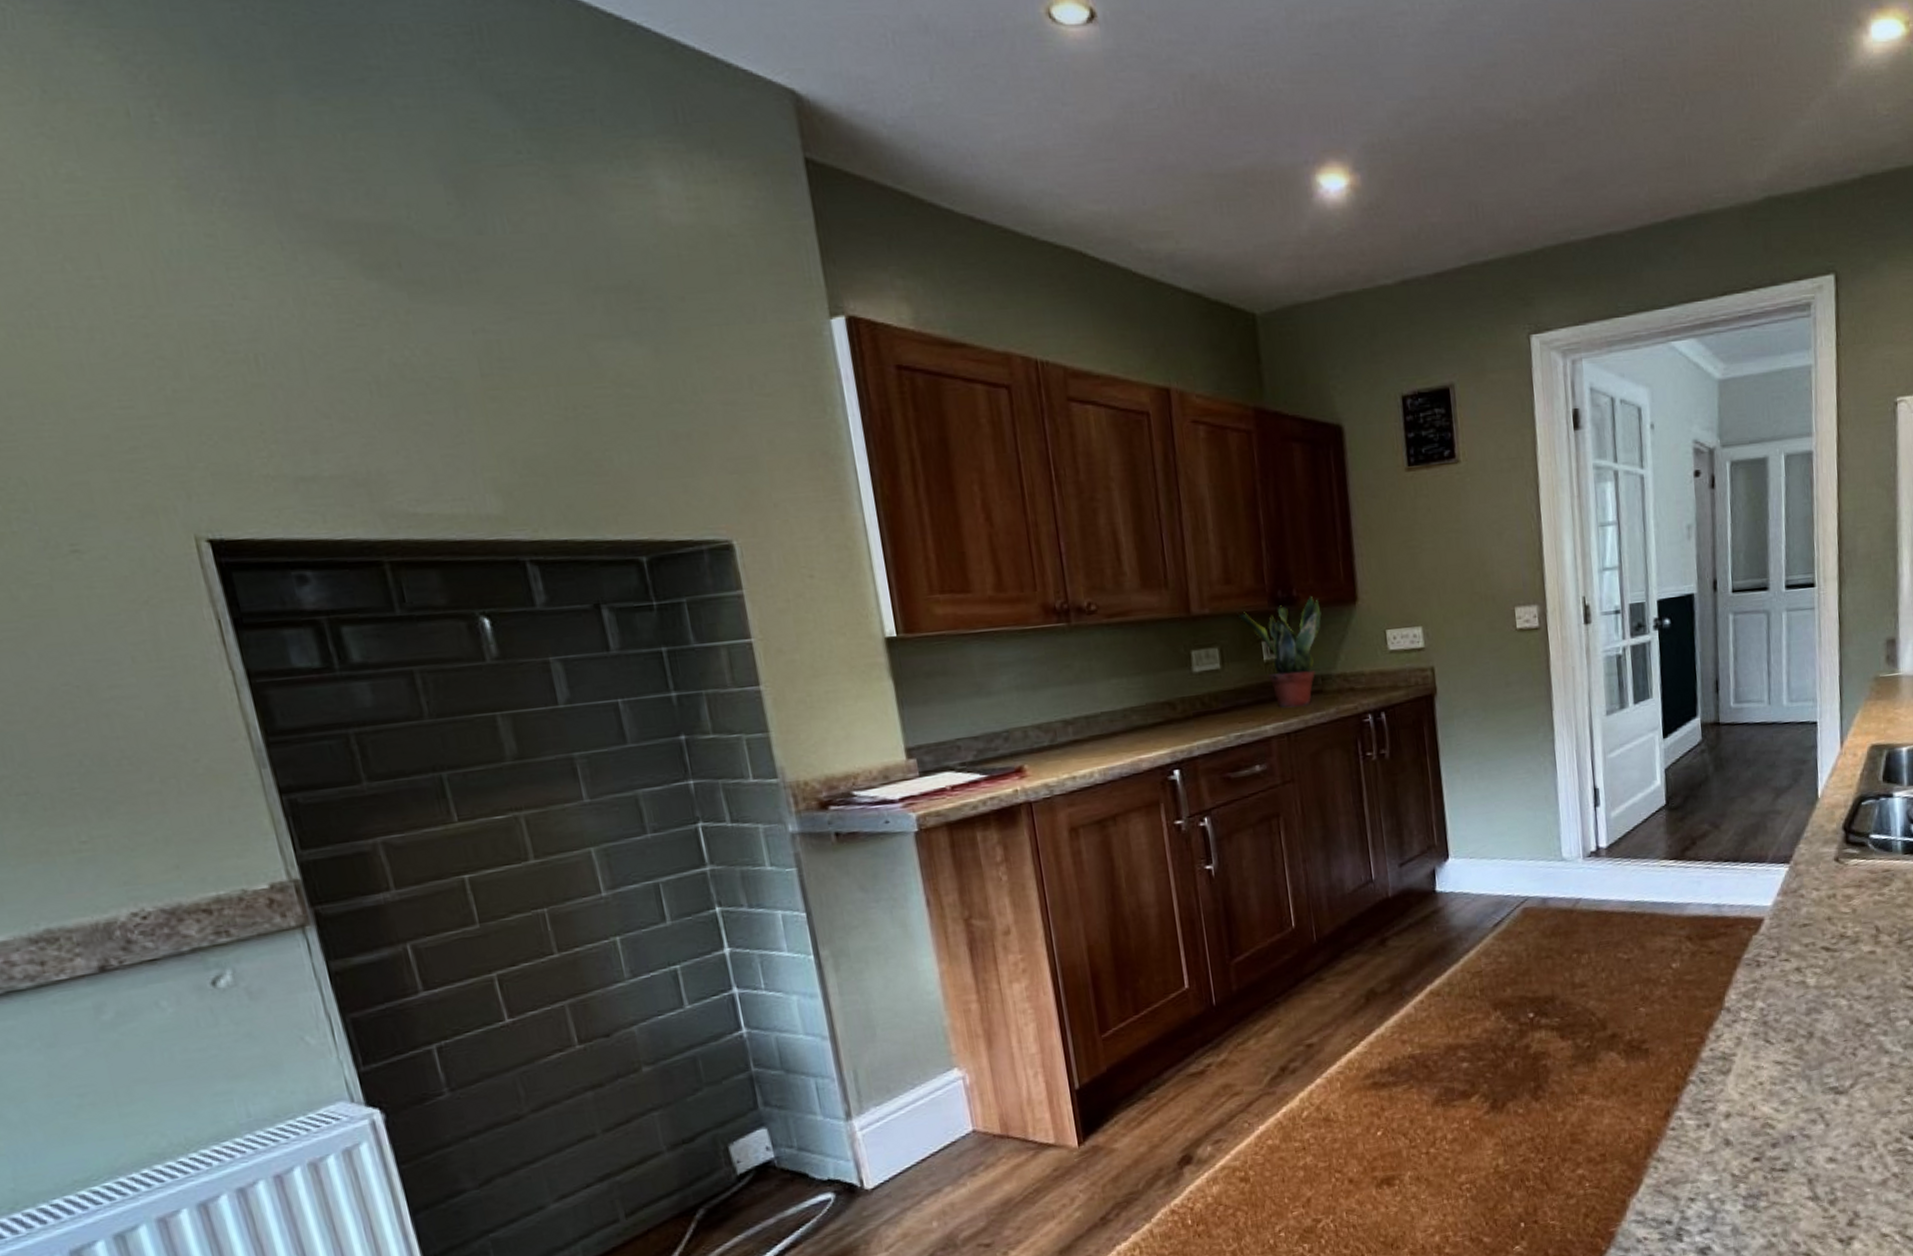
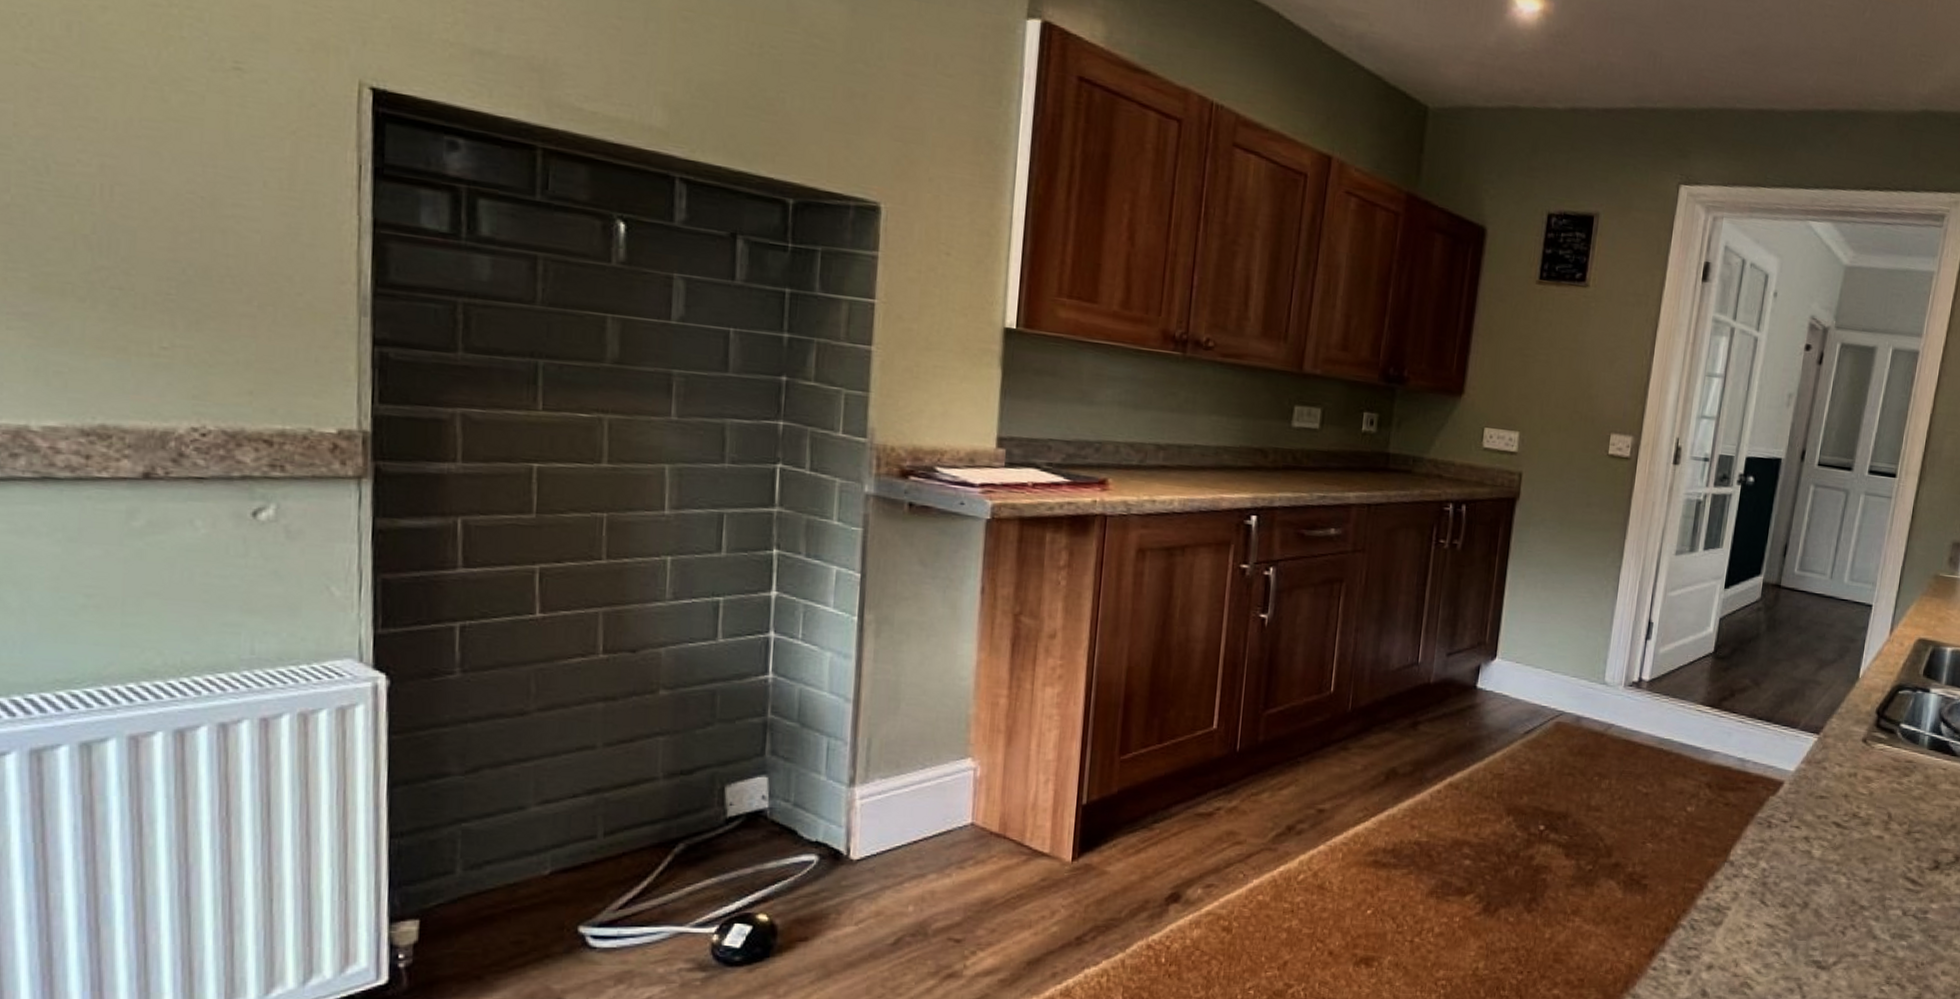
potted plant: present [1237,595,1322,709] -> none [1347,379,1427,483]

